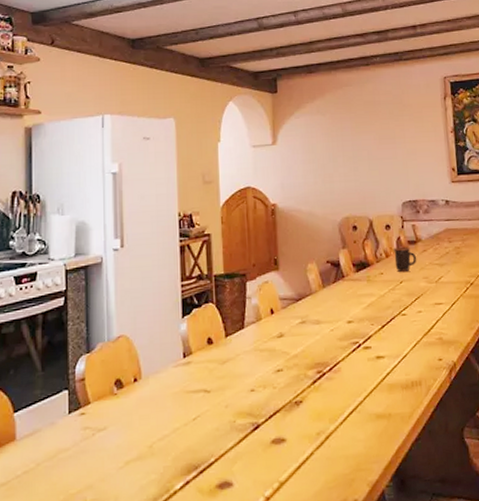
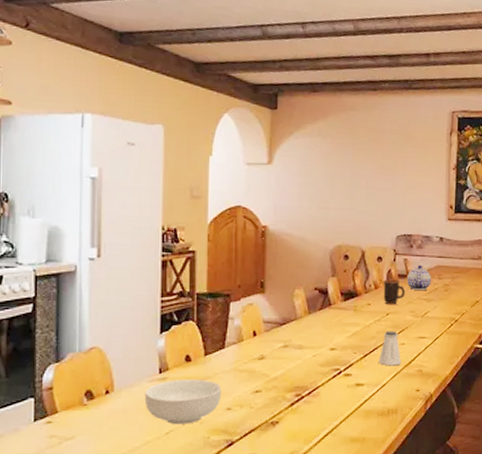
cereal bowl: none [170,361,245,410] -> present [144,379,222,425]
saltshaker: none [396,299,421,336] -> present [378,331,402,366]
teapot: none [417,230,442,255] -> present [407,265,432,290]

